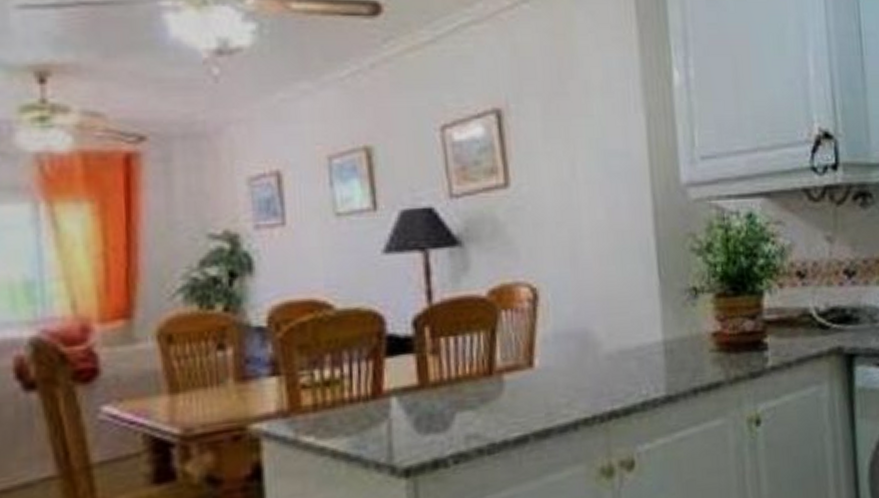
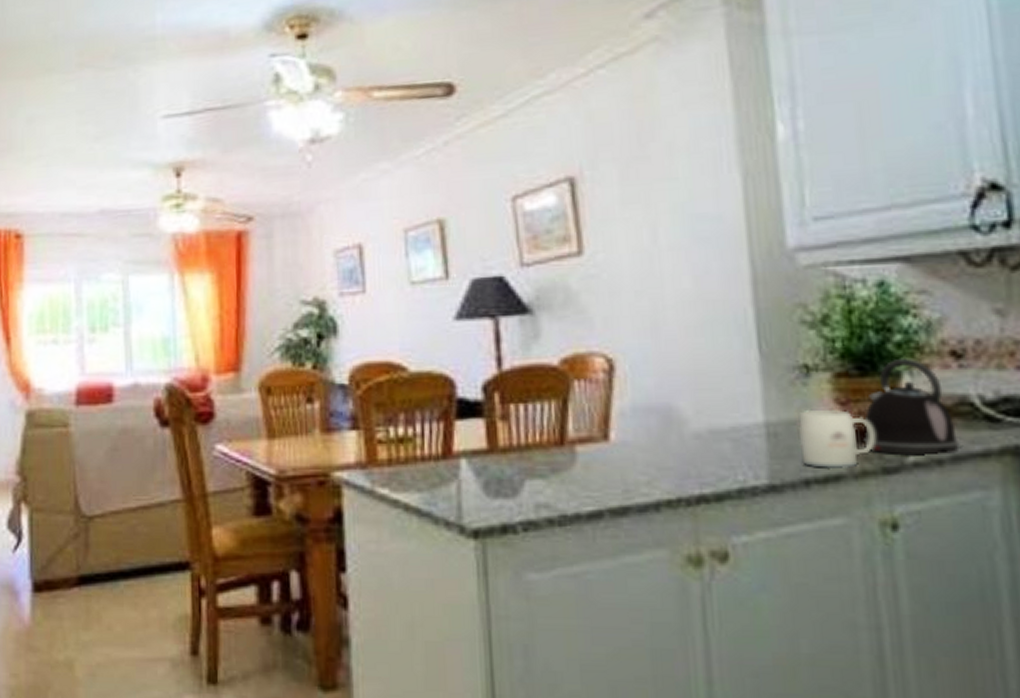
mug: none [688,325,745,378] -> present [797,409,875,470]
kettle: none [737,279,802,361] -> present [863,359,960,456]

